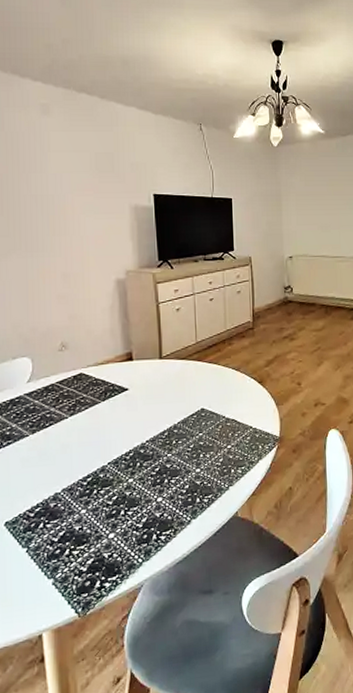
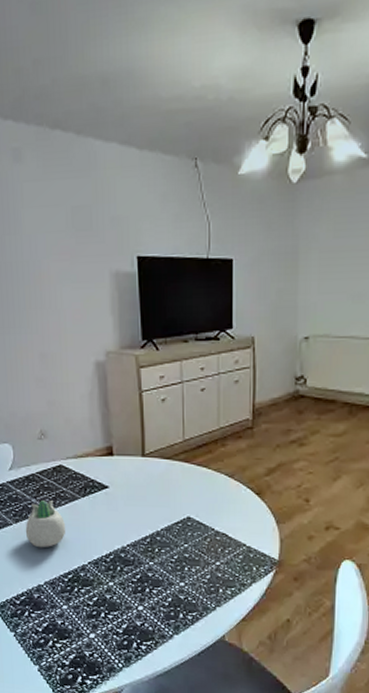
succulent planter: none [42,408,86,456] -> present [25,500,66,548]

